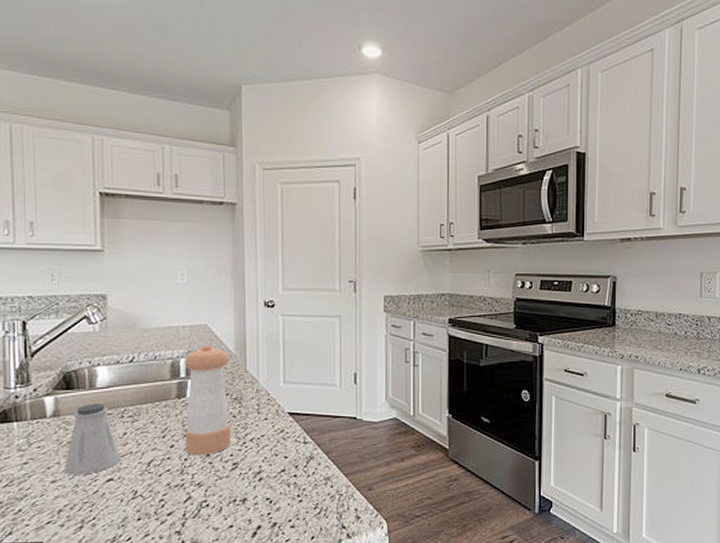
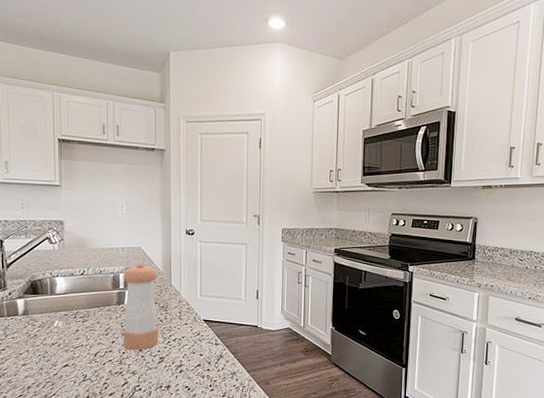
saltshaker: present [64,403,120,475] -> none [32,306,73,361]

